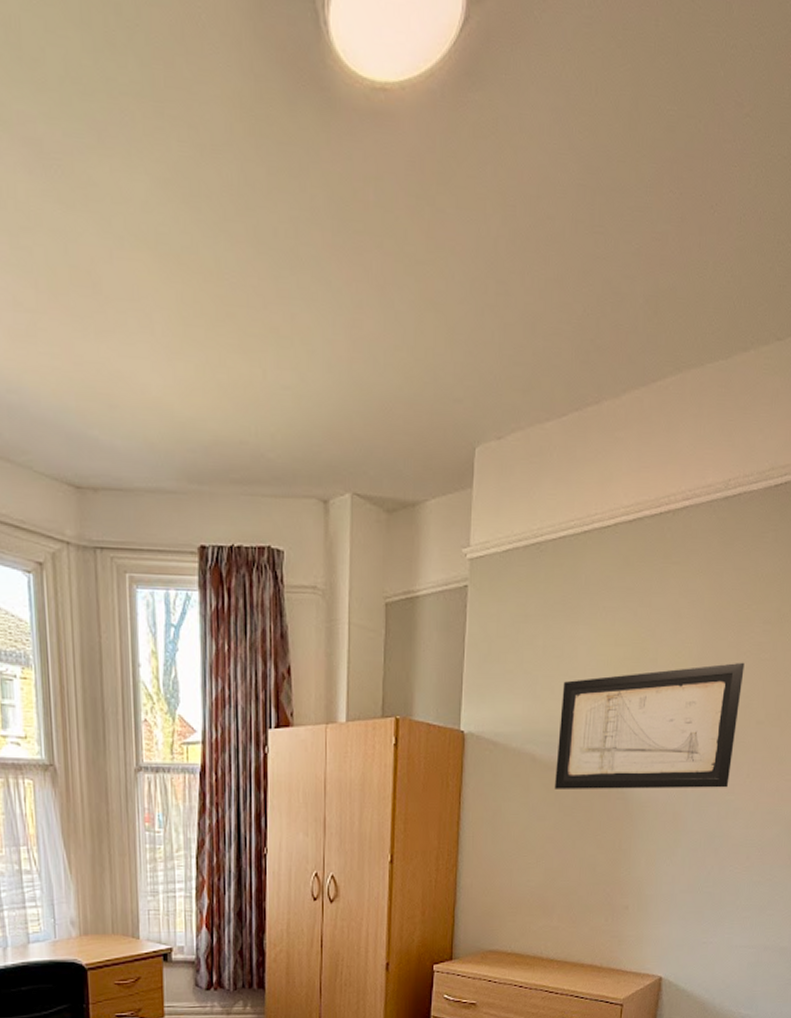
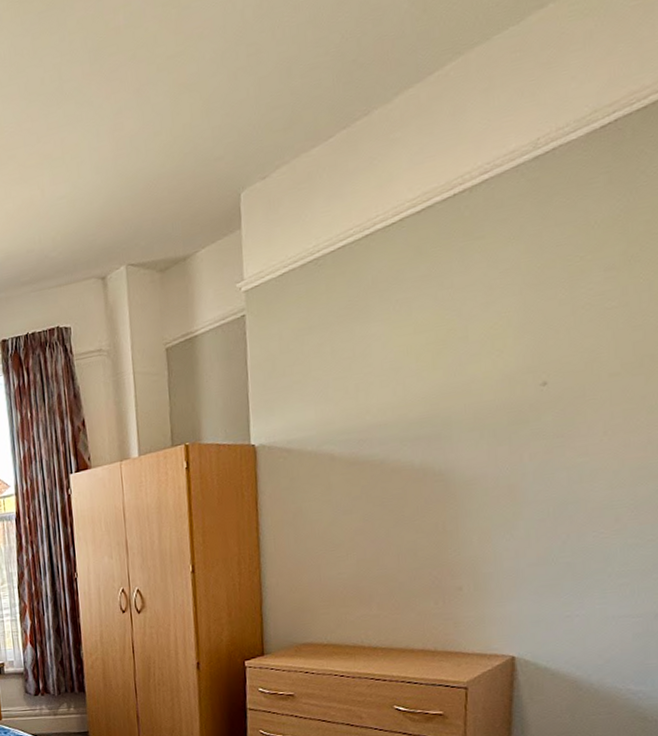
wall art: present [555,662,745,789] -> none [357,316,585,483]

